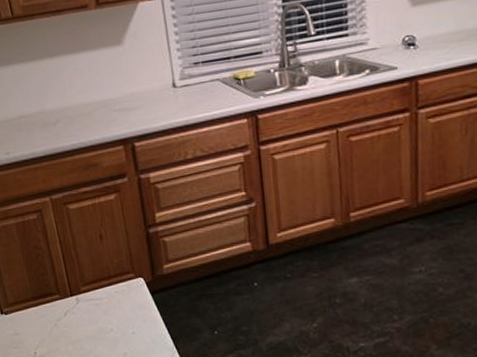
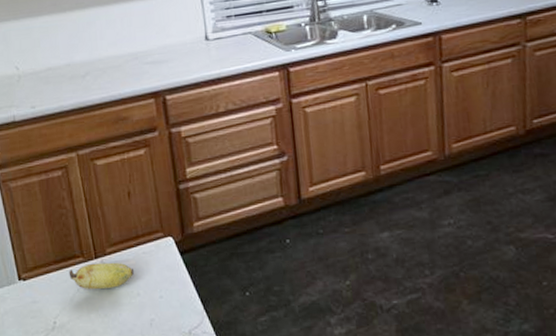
banana: none [46,300,108,325] -> present [69,262,135,290]

